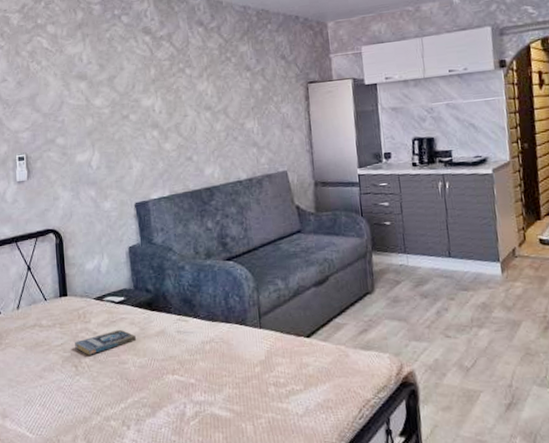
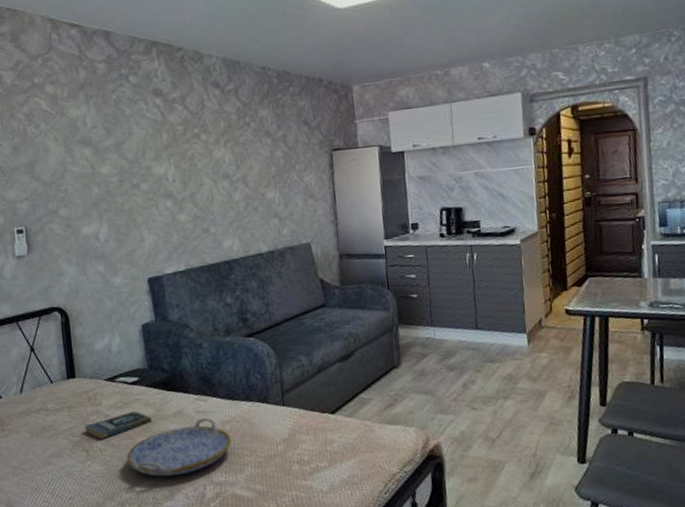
serving tray: none [112,338,211,394] -> present [126,418,232,477]

